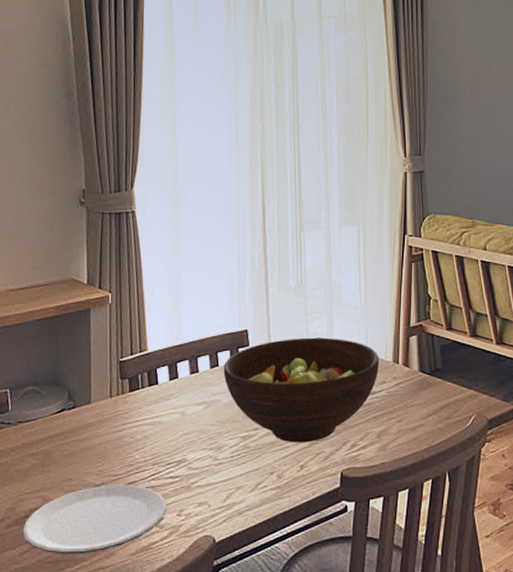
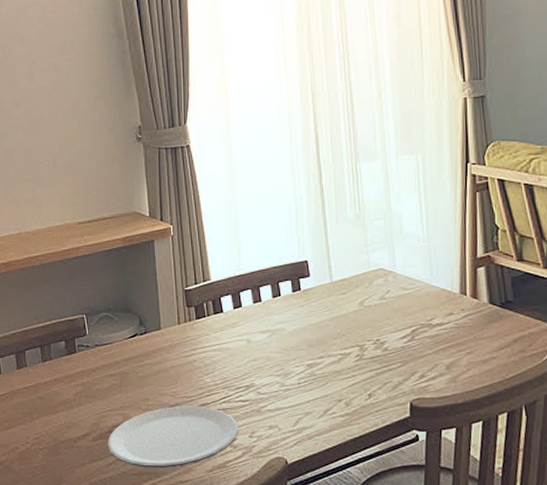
fruit bowl: present [223,337,379,443] -> none [285,268,445,372]

